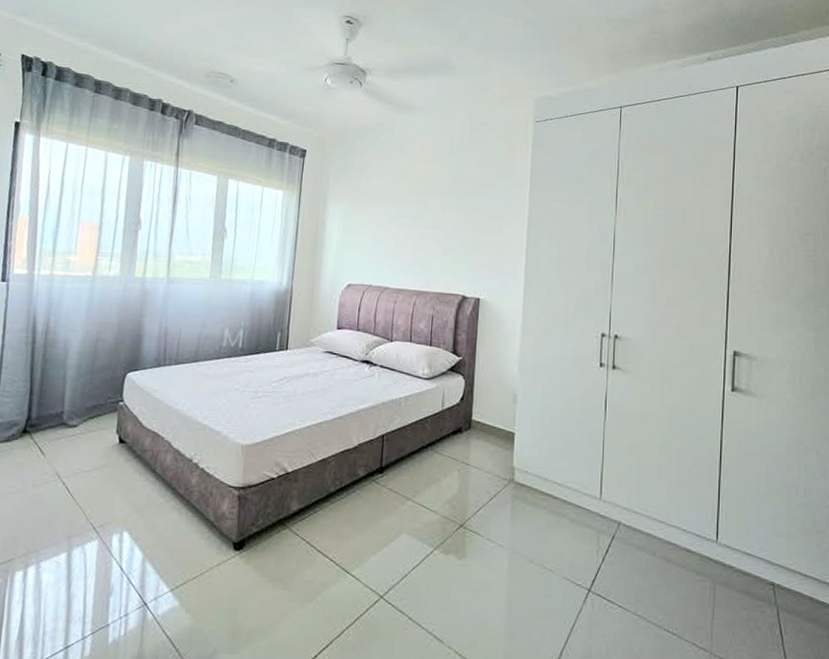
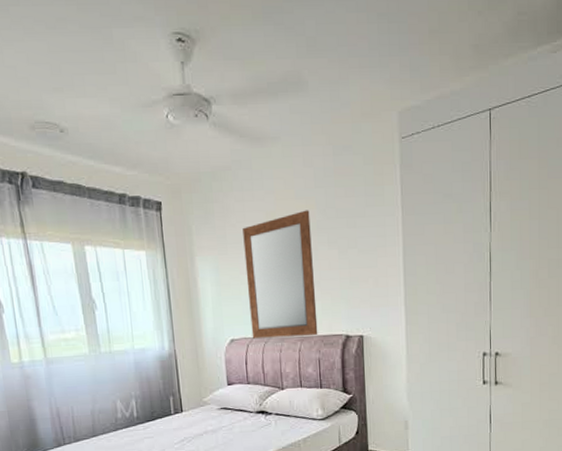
mirror: none [369,173,442,292] -> present [243,210,318,339]

